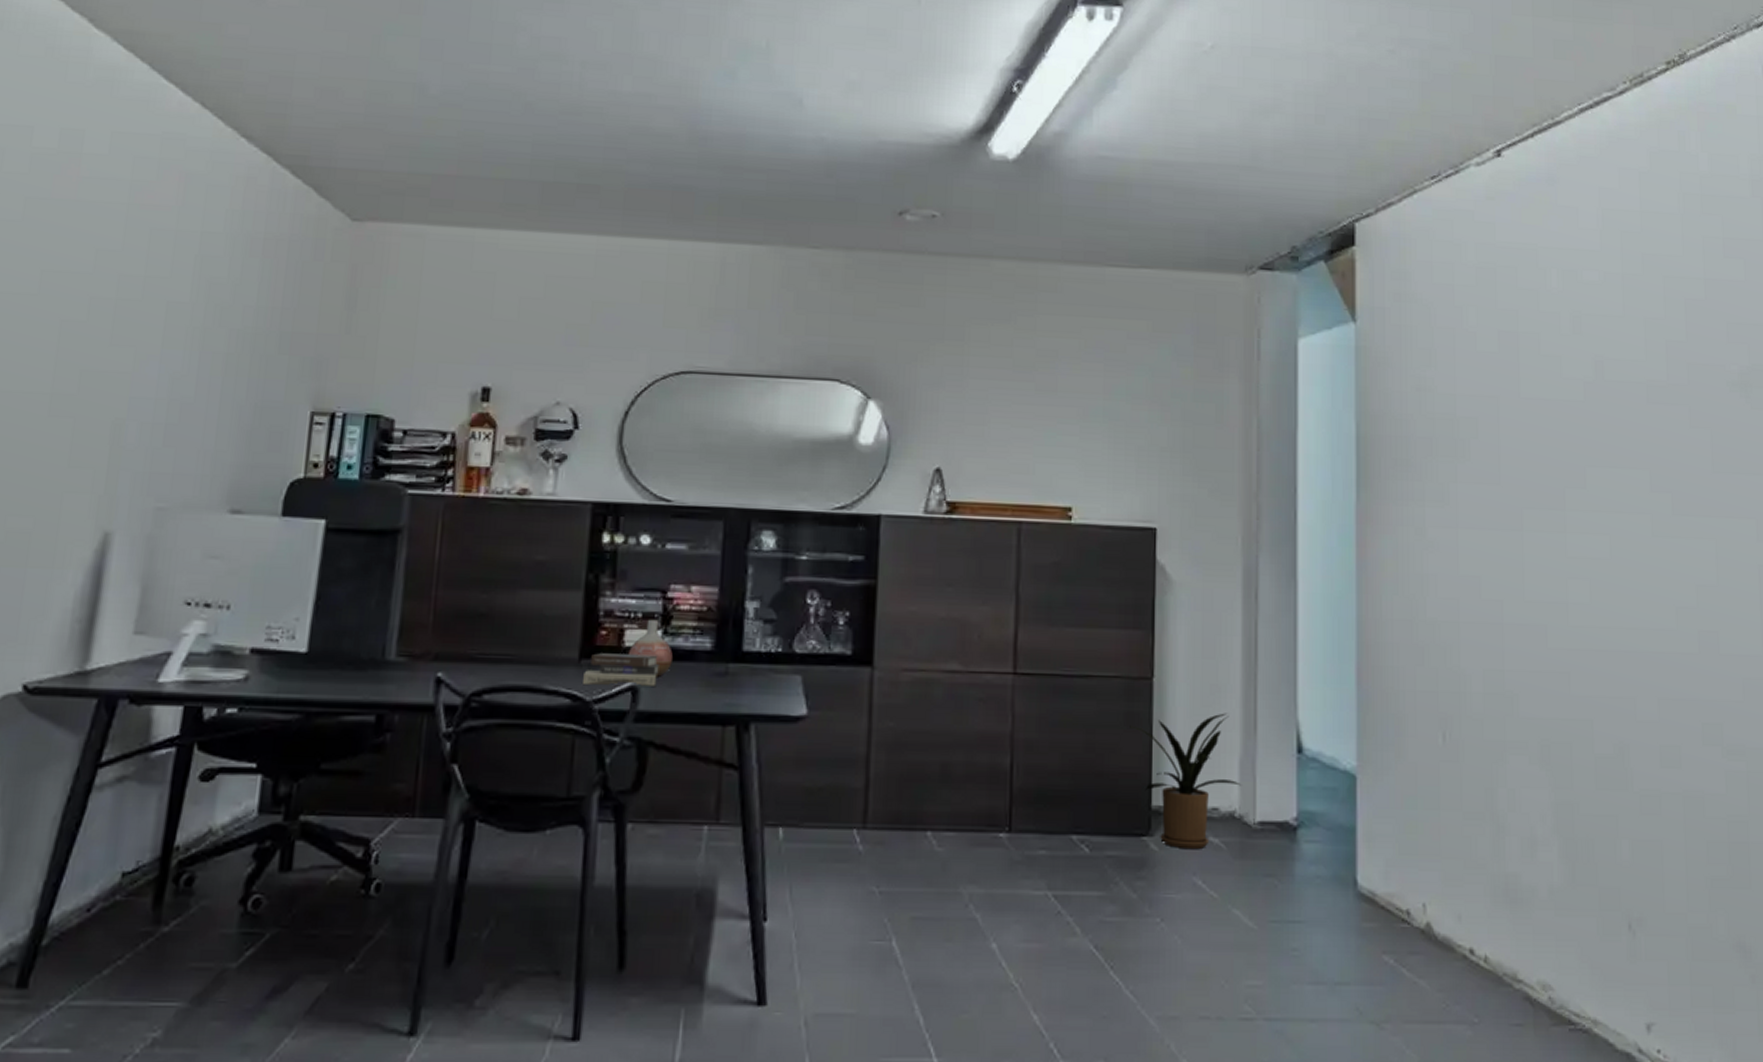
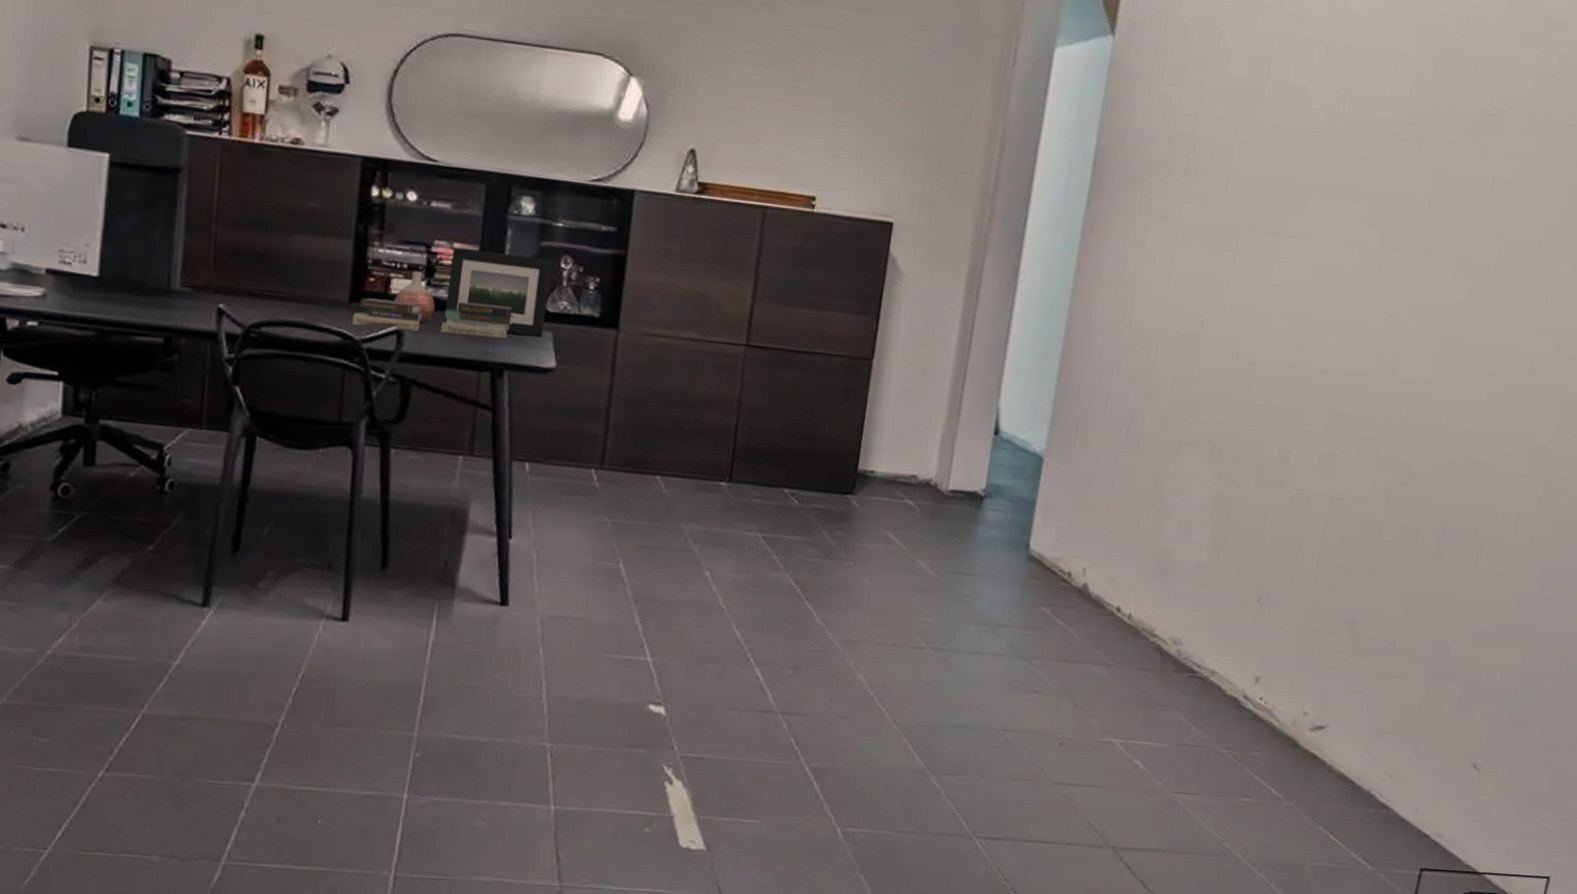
books: none [680,649,758,688] -> present [441,301,514,339]
picture frame: none [682,590,797,683] -> present [443,246,552,338]
house plant: present [1129,713,1242,850] -> none [846,395,941,509]

